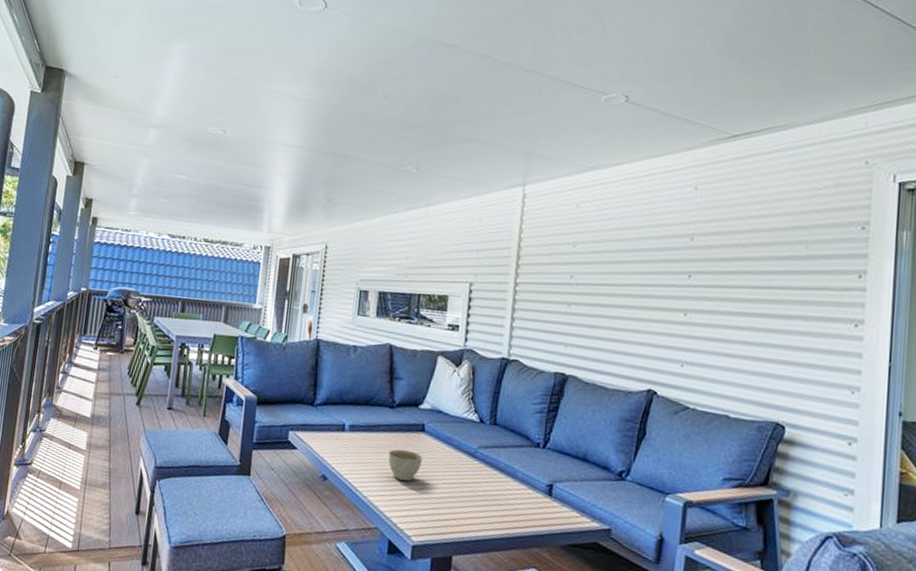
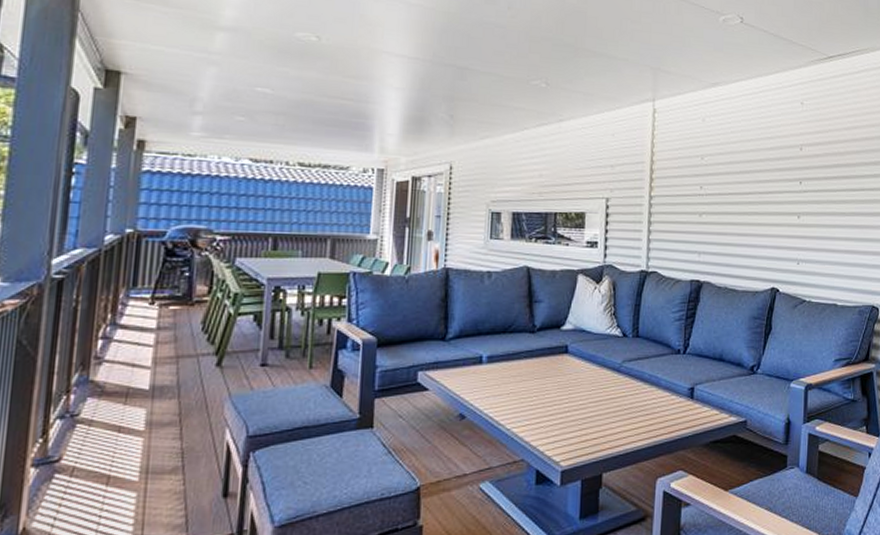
planter bowl: present [388,449,423,481] -> none [531,375,568,406]

